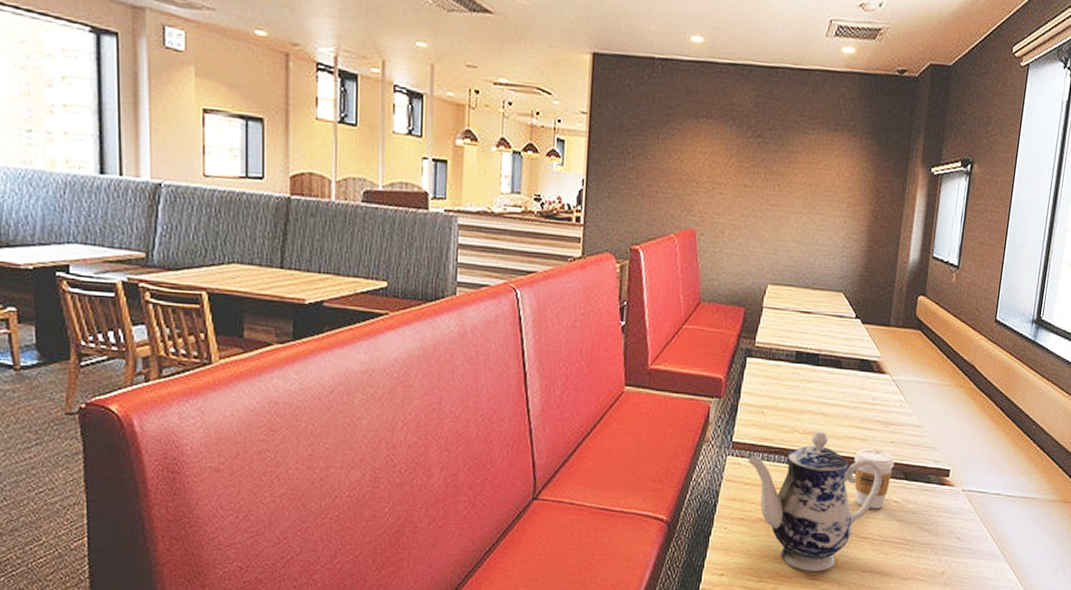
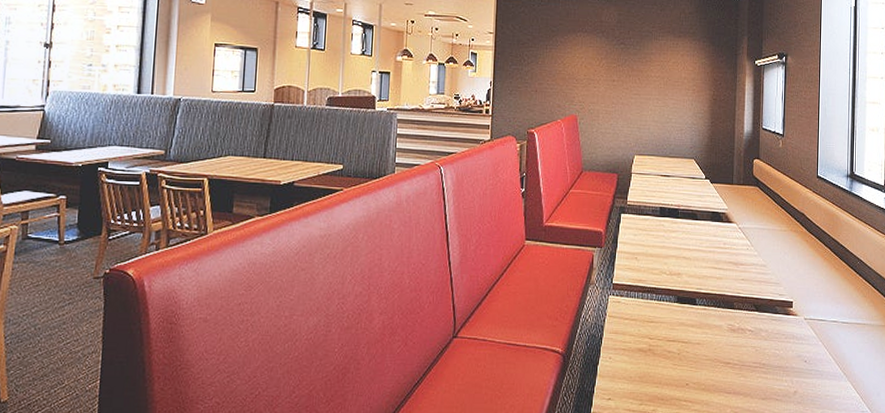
teapot: present [748,431,883,571] -> none [626,272,737,394]
coffee cup: present [854,448,895,509] -> none [713,286,747,338]

